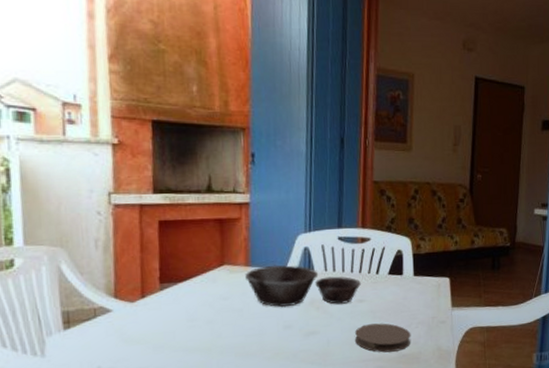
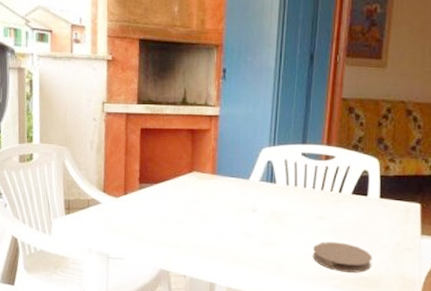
bowl: present [245,265,362,308] -> none [212,176,323,219]

